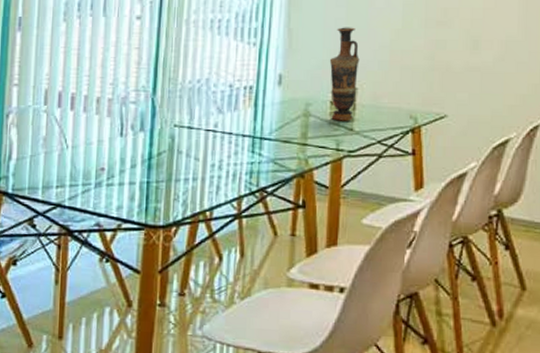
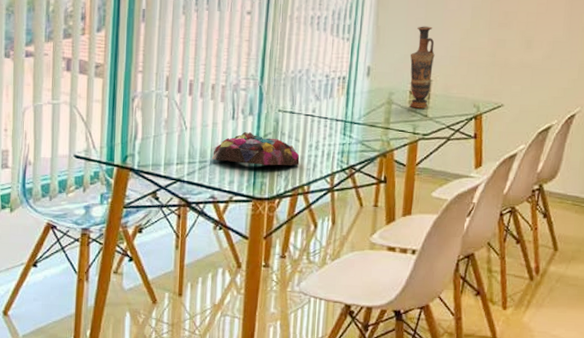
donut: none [96,149,200,189] -> present [211,131,300,166]

